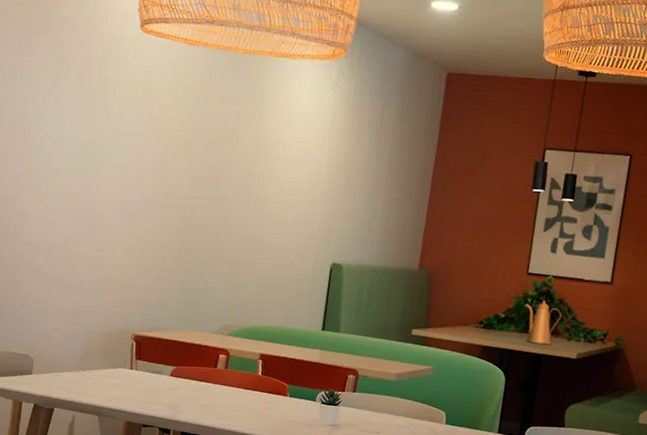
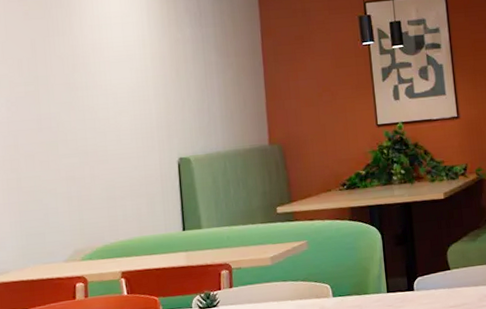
coffee pot: present [524,300,562,346] -> none [382,148,420,194]

